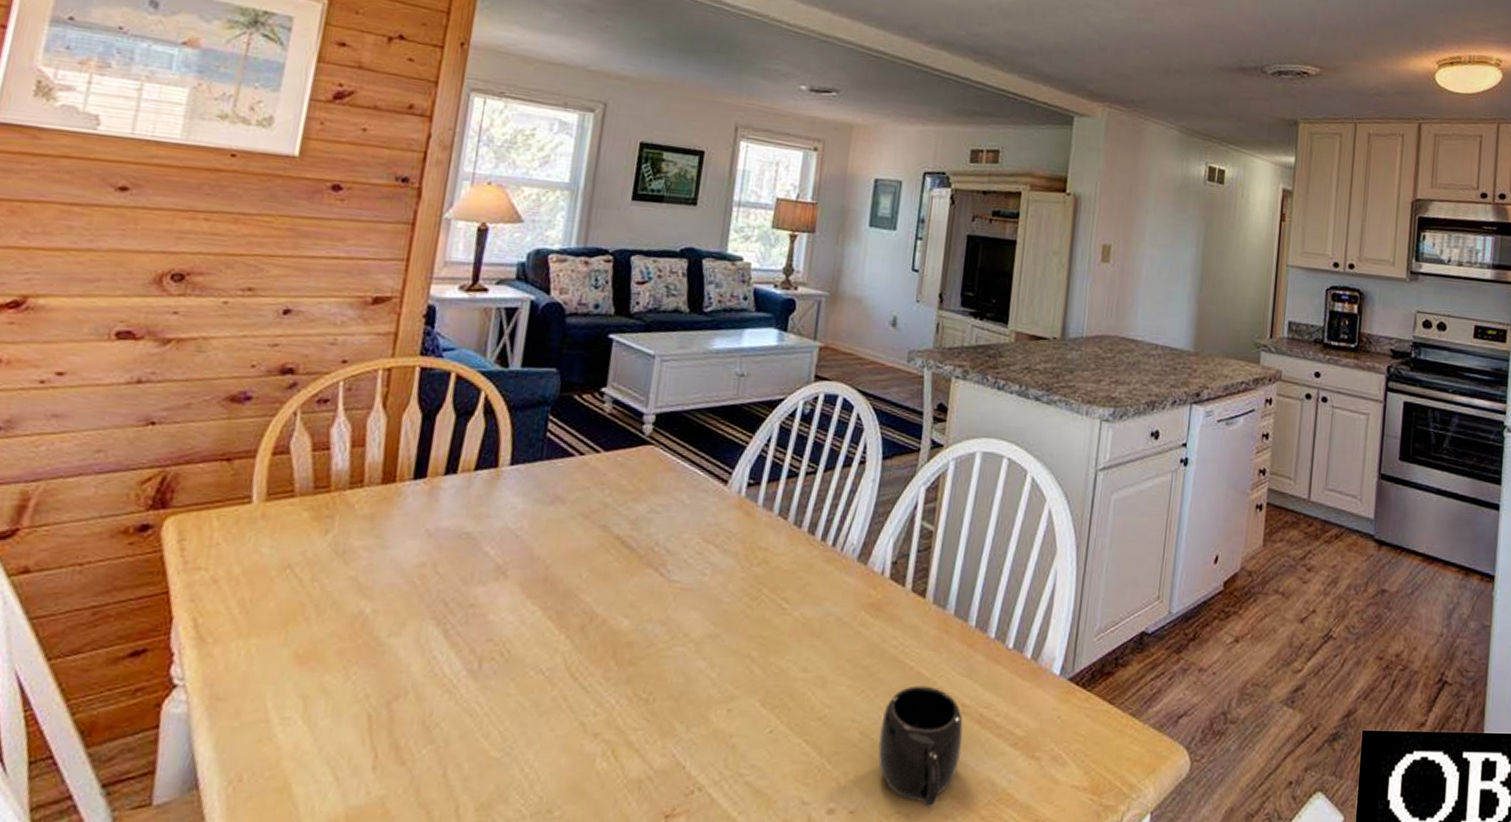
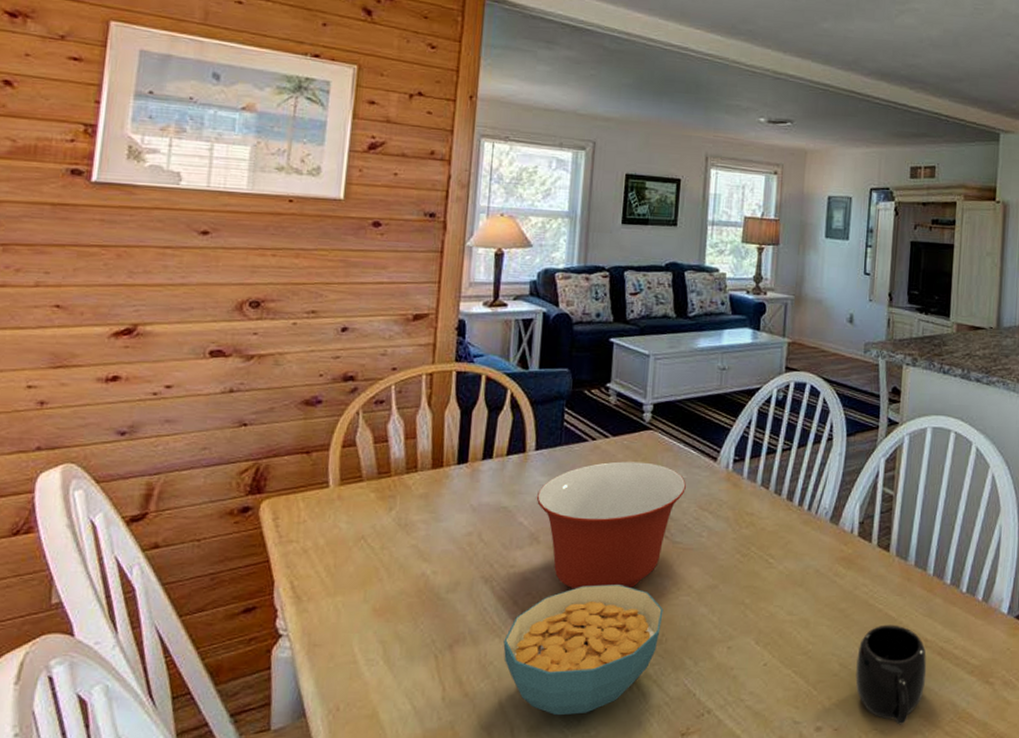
cereal bowl: none [453,630,653,792] -> present [503,584,663,716]
mixing bowl: none [507,481,689,636] -> present [536,461,686,589]

